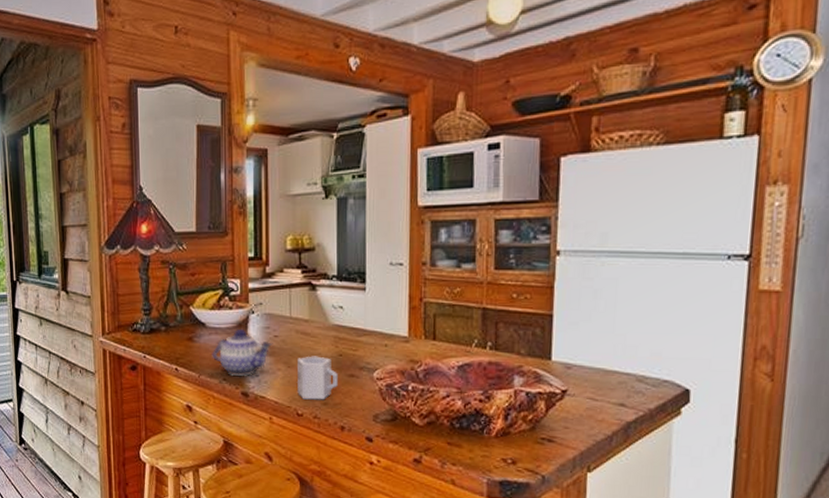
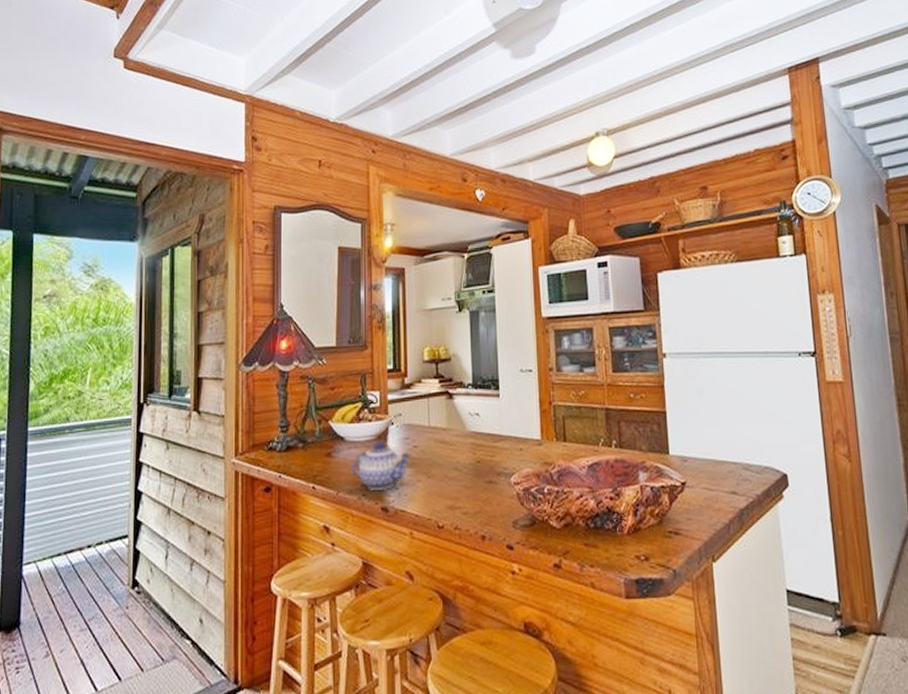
cup: present [296,356,338,400] -> none [436,464,477,510]

